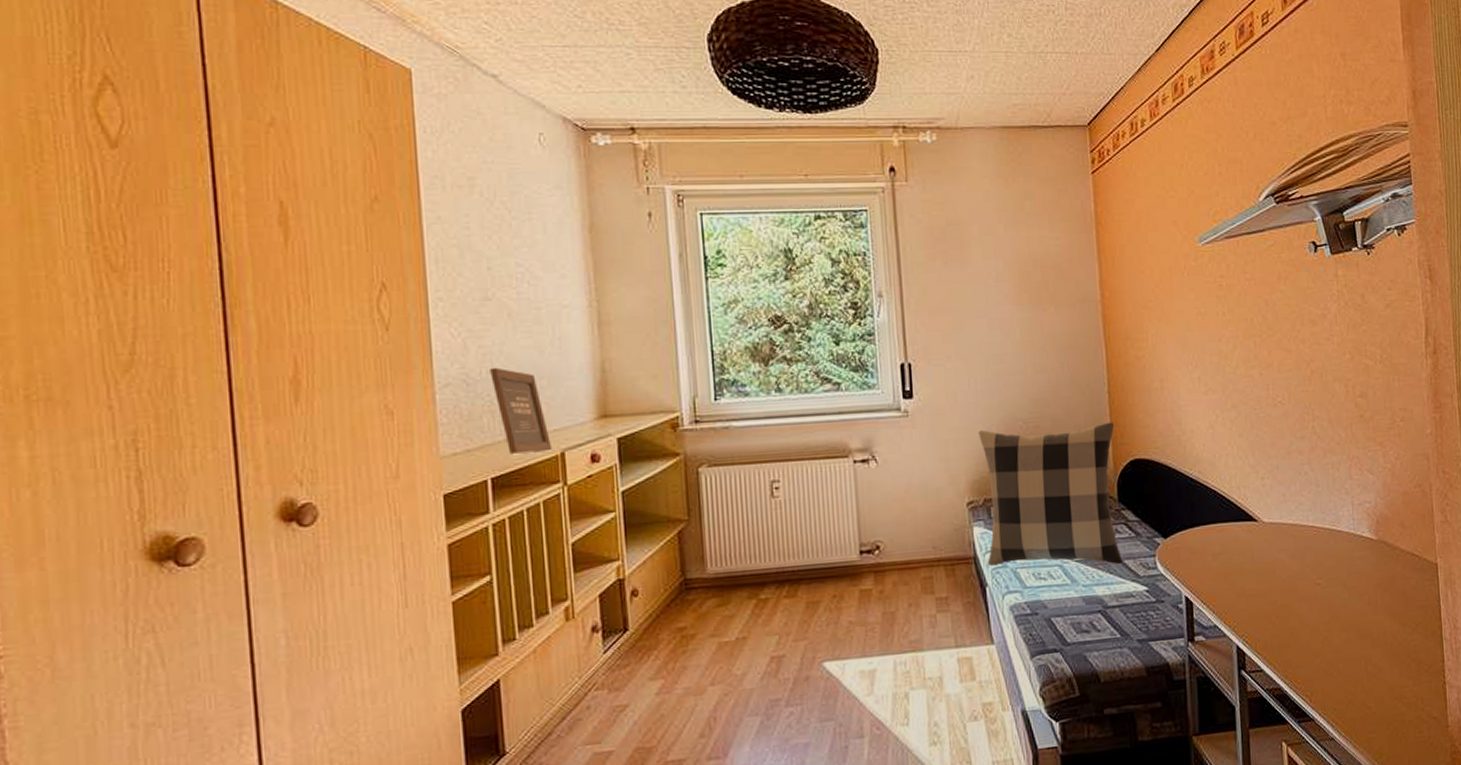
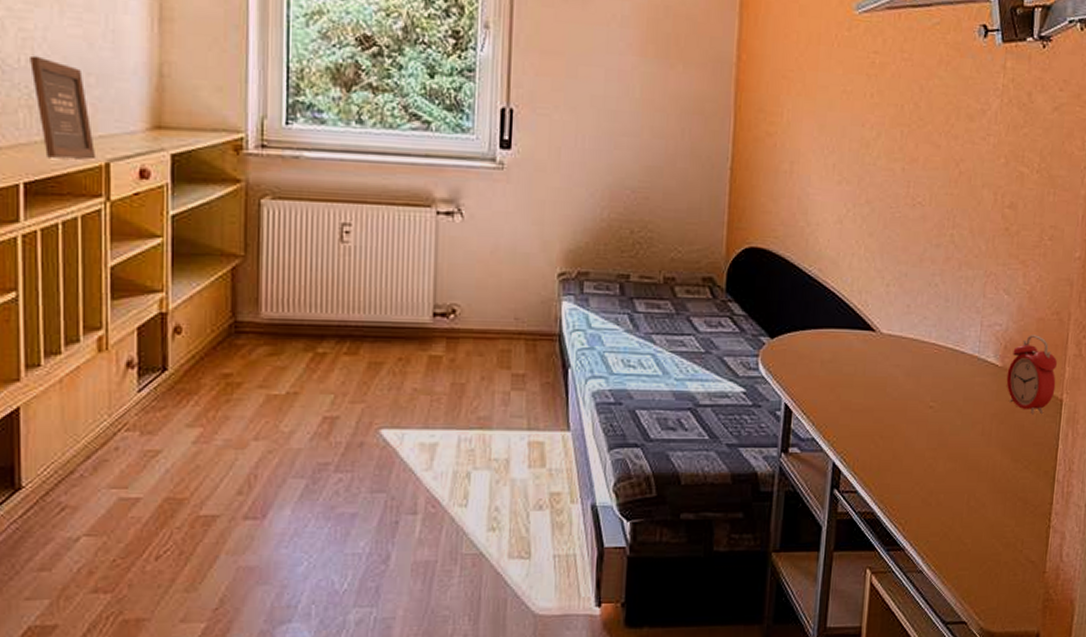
pillow: present [978,422,1123,566] -> none [573,195,733,361]
alarm clock: none [1382,507,1429,581] -> present [1006,335,1058,415]

